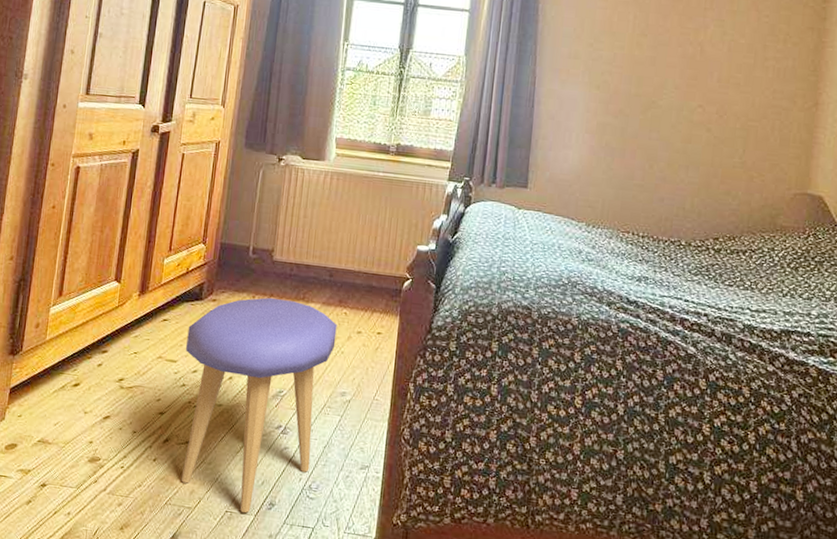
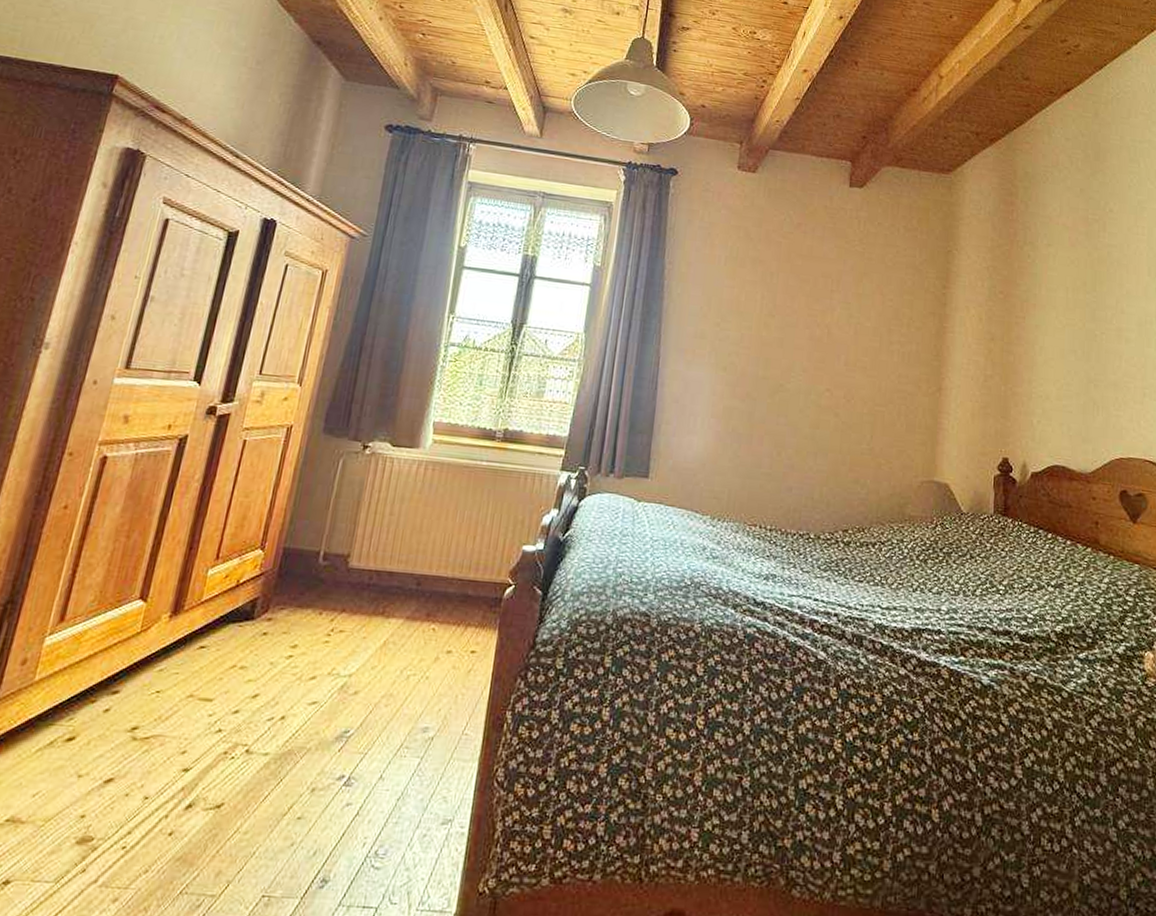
stool: present [180,297,337,514] -> none [204,613,423,897]

